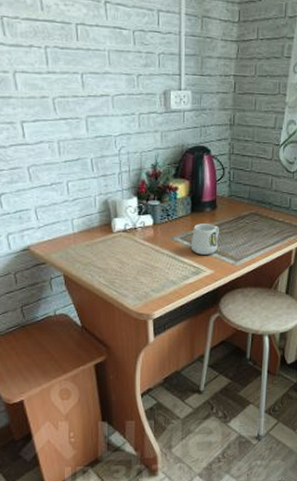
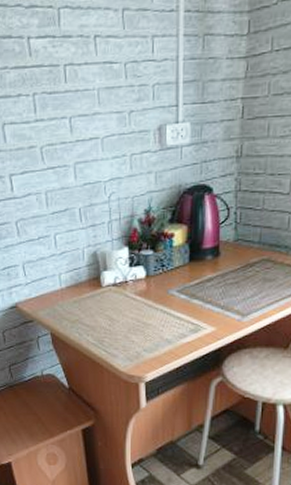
mug: present [190,223,219,255] -> none [188,274,223,310]

